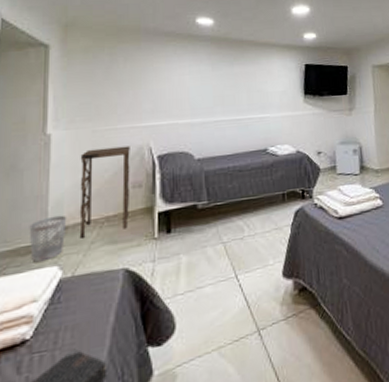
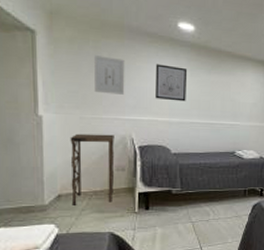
wastebasket: present [29,215,67,263] -> none [28,185,61,220]
wall art: none [109,61,142,102] -> present [94,55,125,95]
wall art: none [174,62,209,100] -> present [155,64,188,102]

